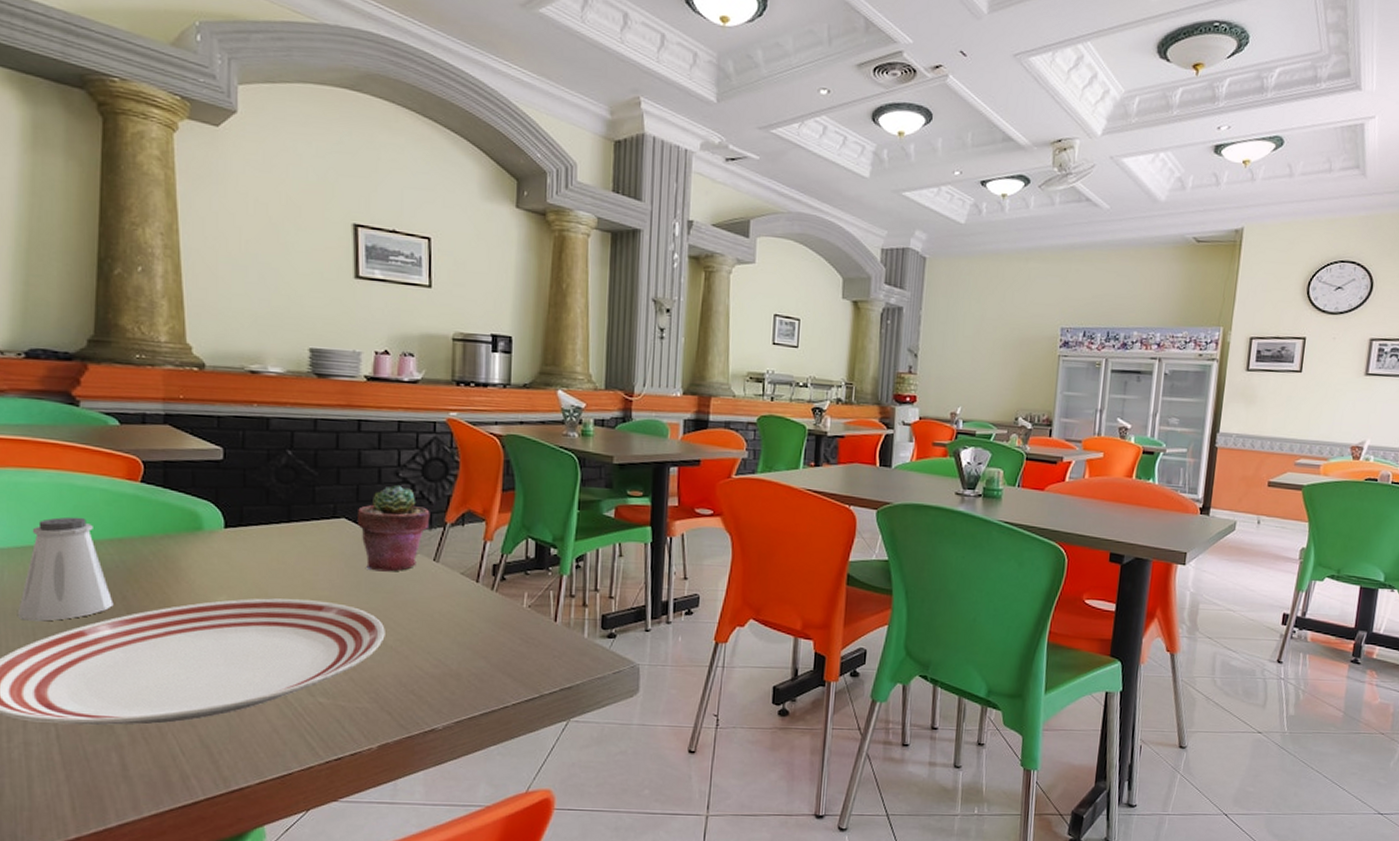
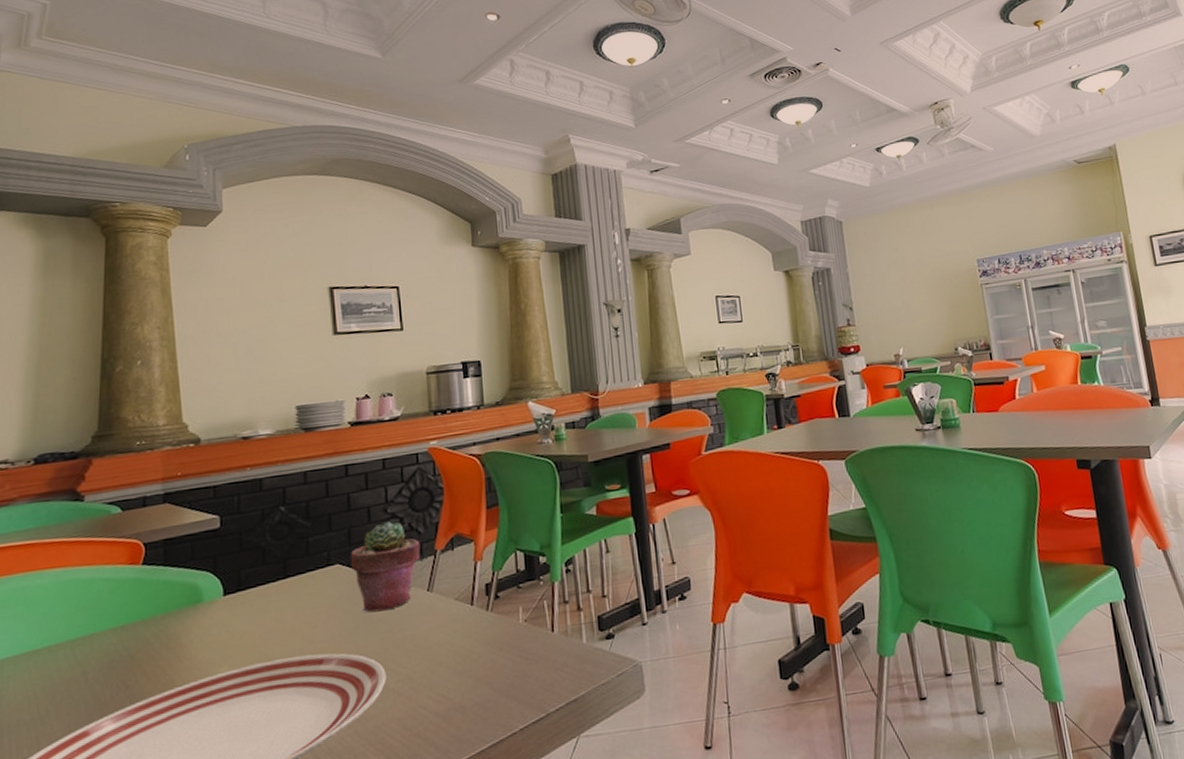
saltshaker: present [17,516,114,621] -> none [21,611,117,731]

